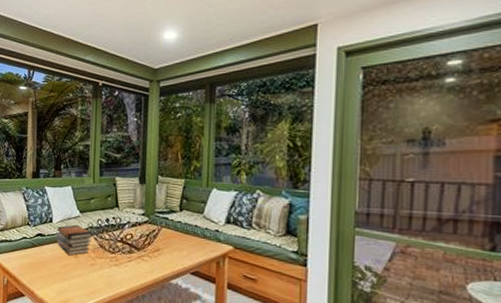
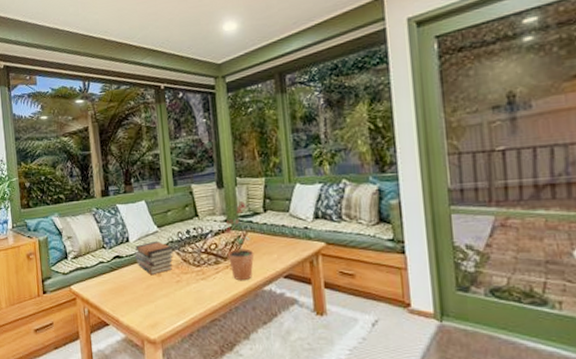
potted plant: none [141,198,166,272] -> present [225,201,255,281]

